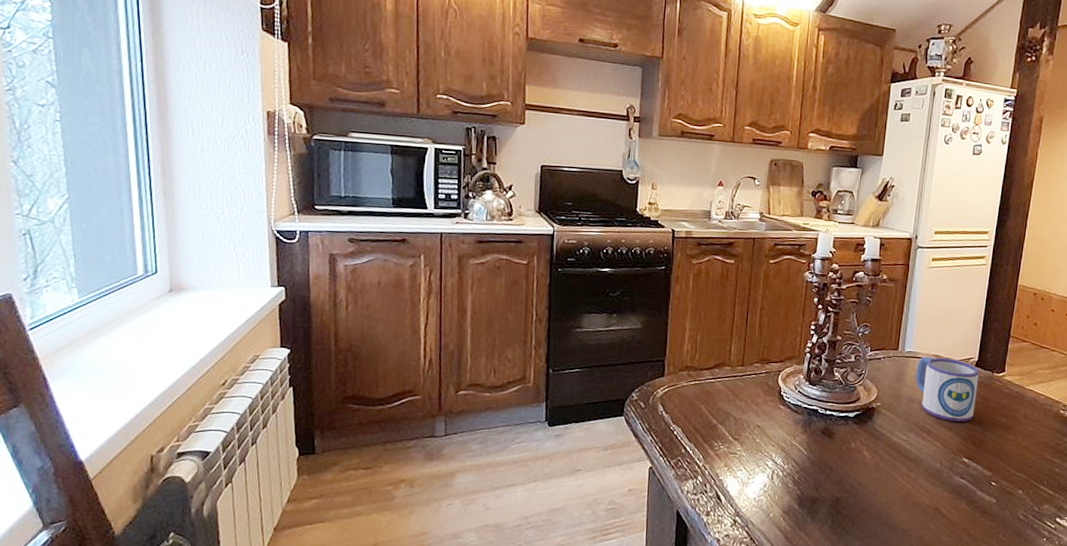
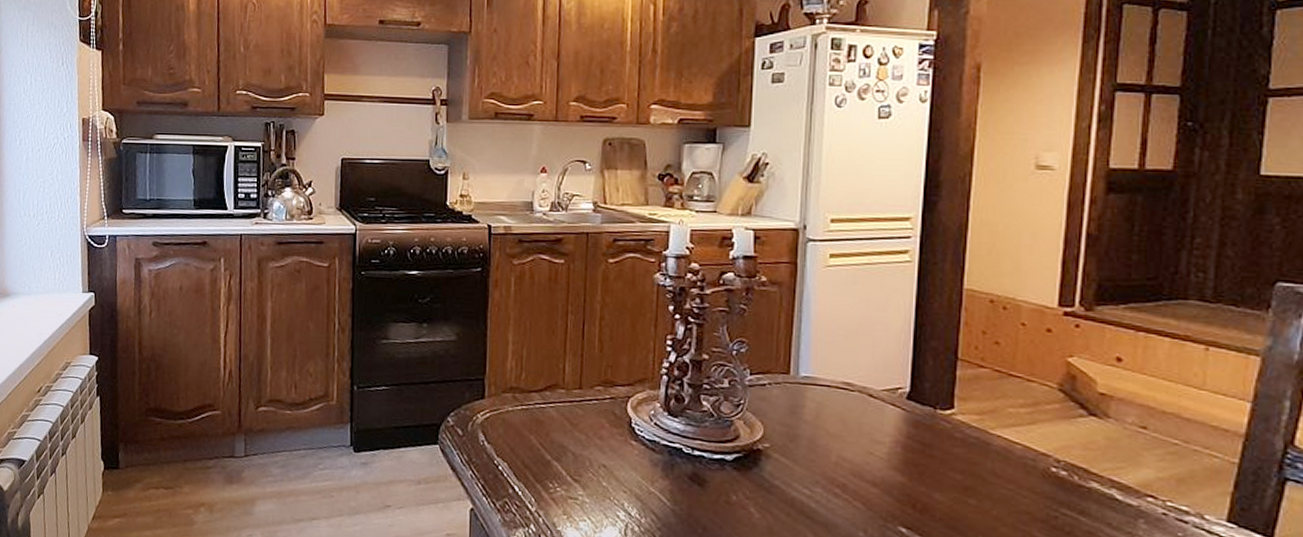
mug: present [915,356,979,422] -> none [818,383,914,476]

